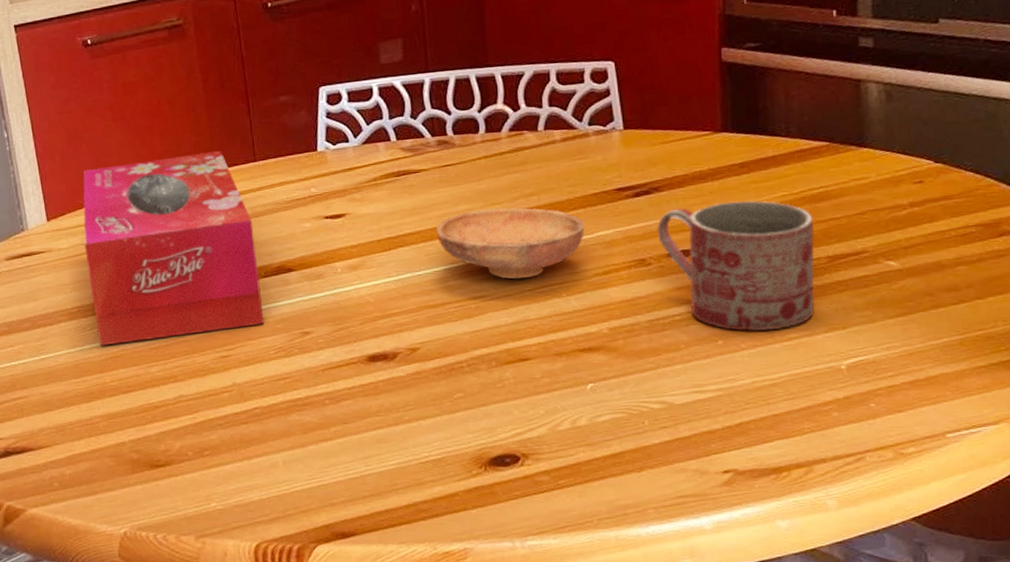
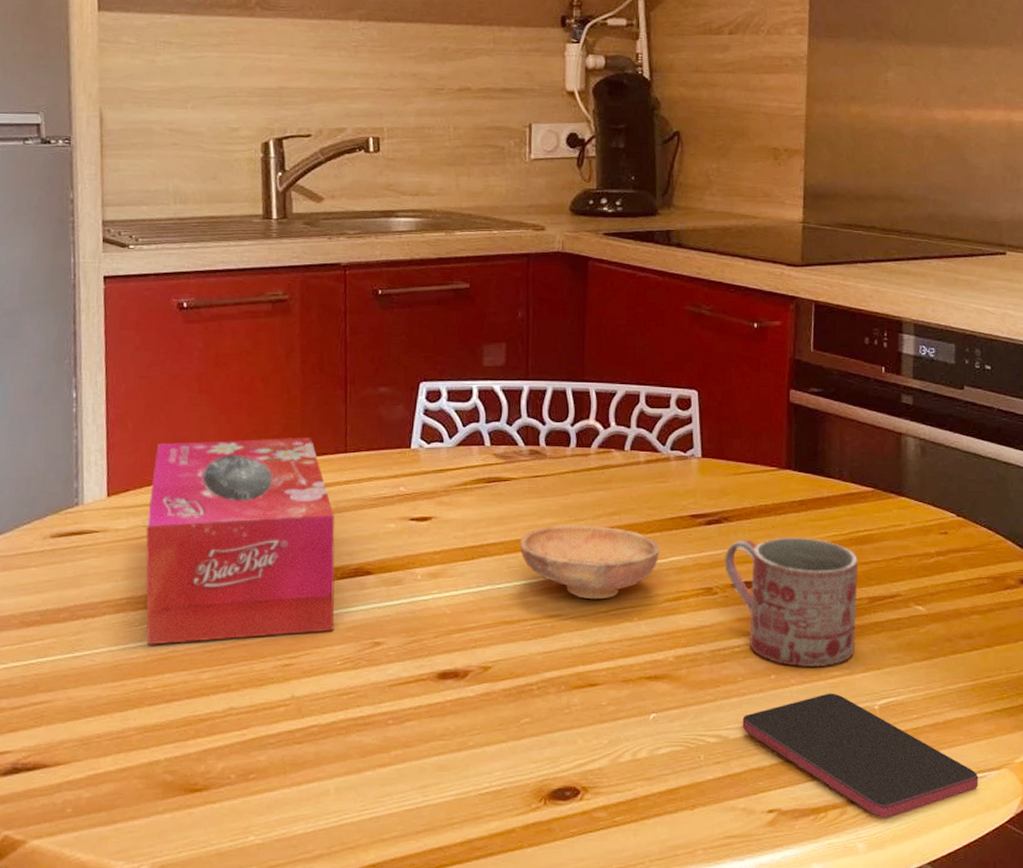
smartphone: none [688,355,972,476] -> present [742,693,979,818]

